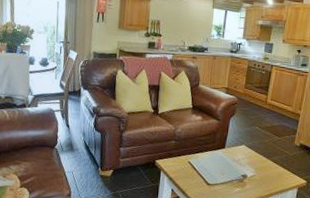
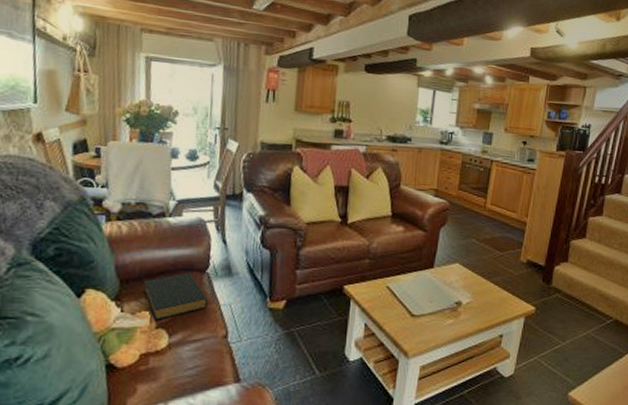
hardback book: none [11,148,56,182] -> present [143,272,208,321]

